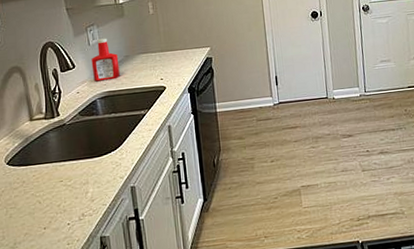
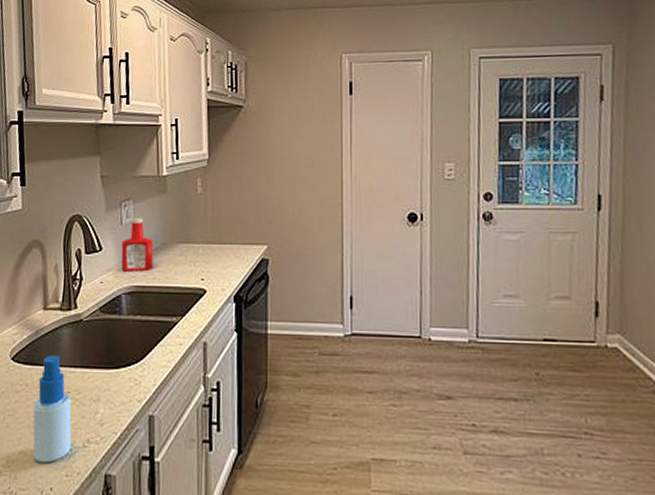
spray bottle: none [31,155,69,239] -> present [32,355,72,463]

